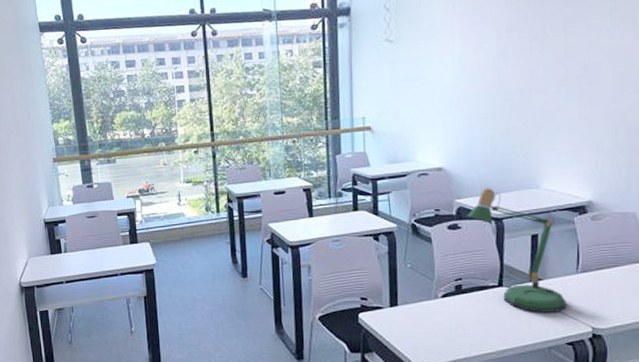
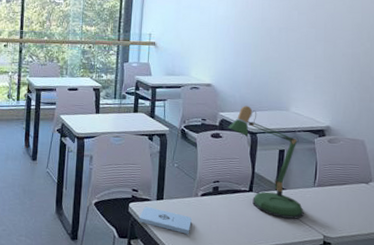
notepad: none [371,315,433,342] -> present [138,206,192,234]

